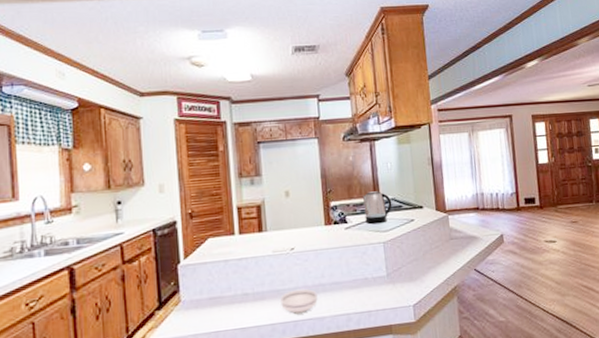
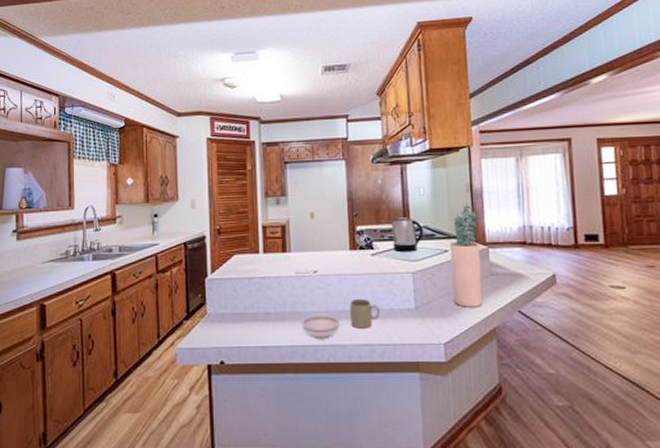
mug: none [326,270,356,300] -> present [349,298,380,329]
vase: none [415,175,445,271] -> present [449,202,483,307]

